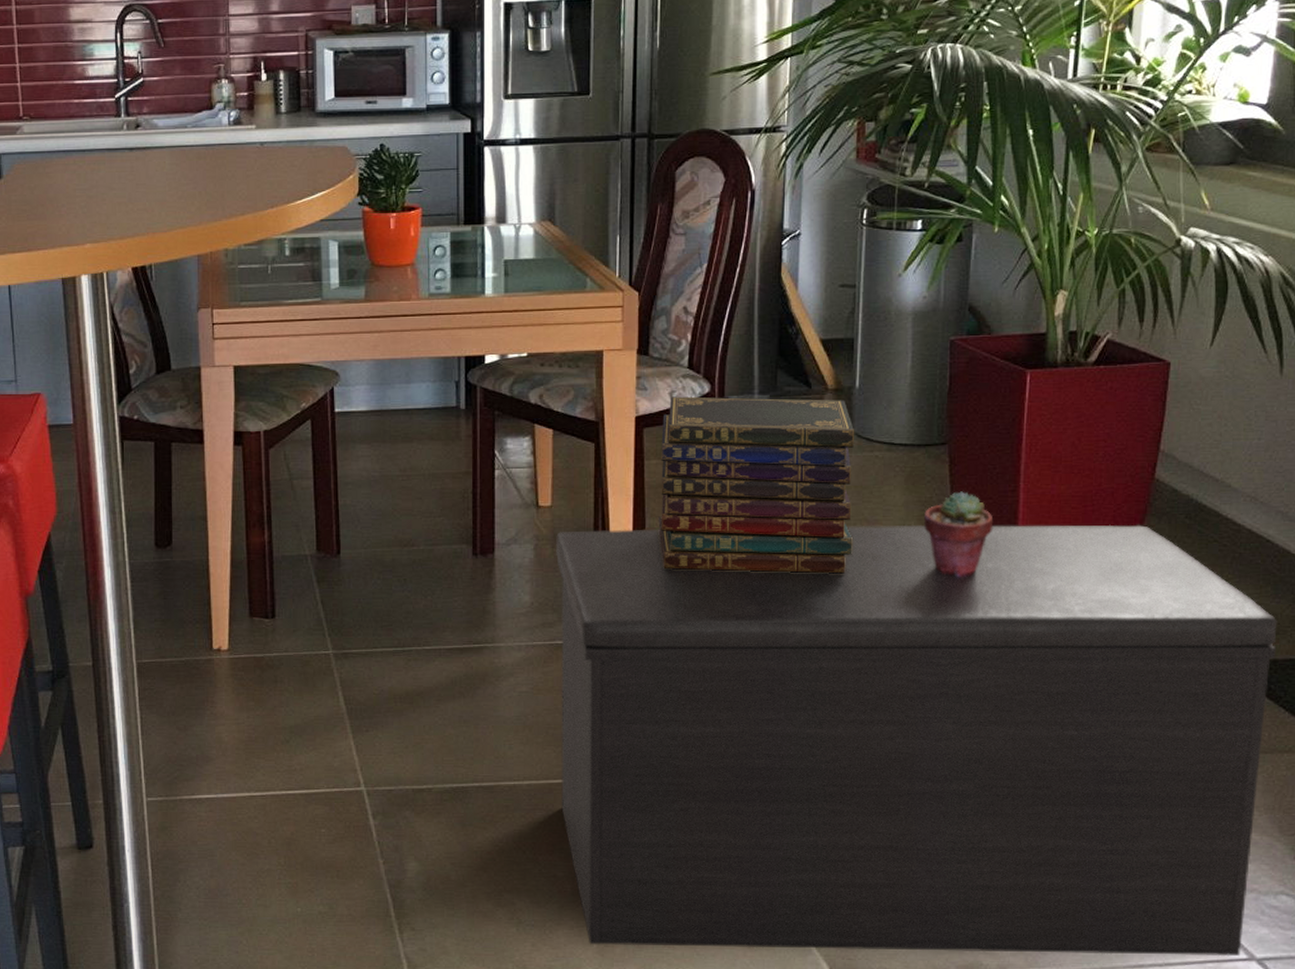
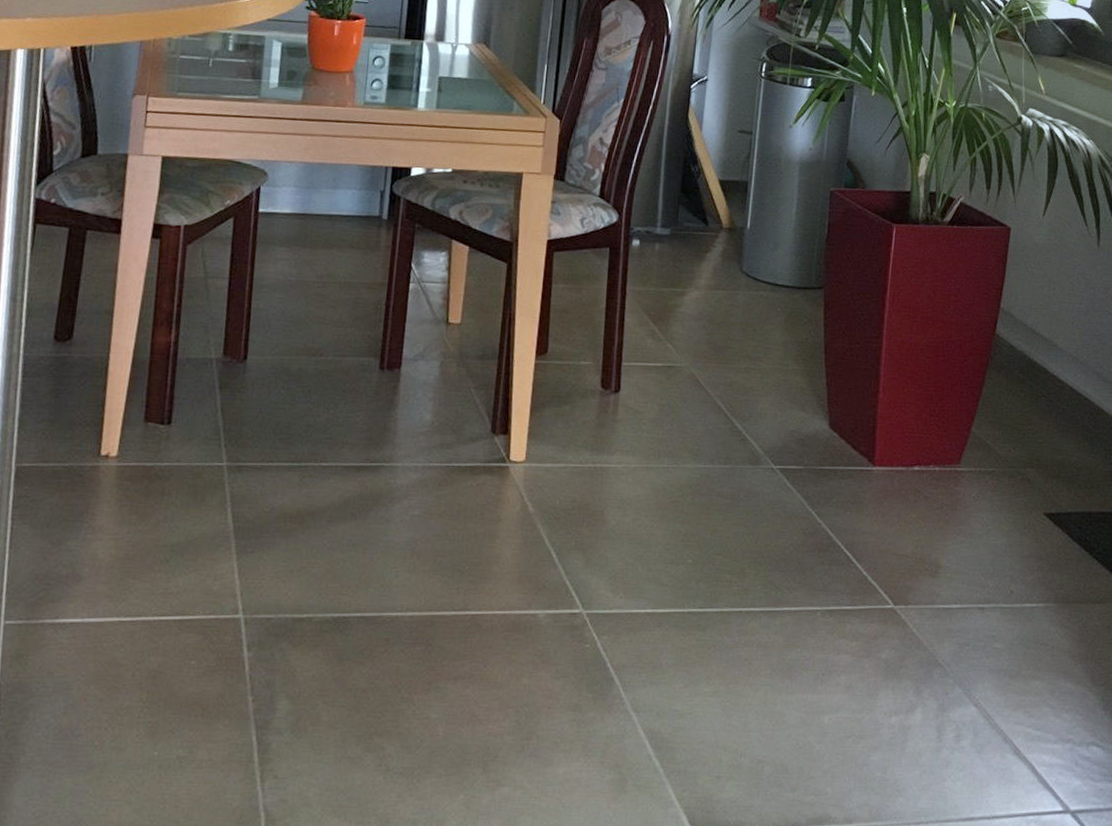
bench: present [556,524,1277,957] -> none [441,350,1093,809]
book stack: present [658,396,854,574] -> none [559,223,743,409]
potted succulent: present [924,491,994,577] -> none [799,334,860,418]

